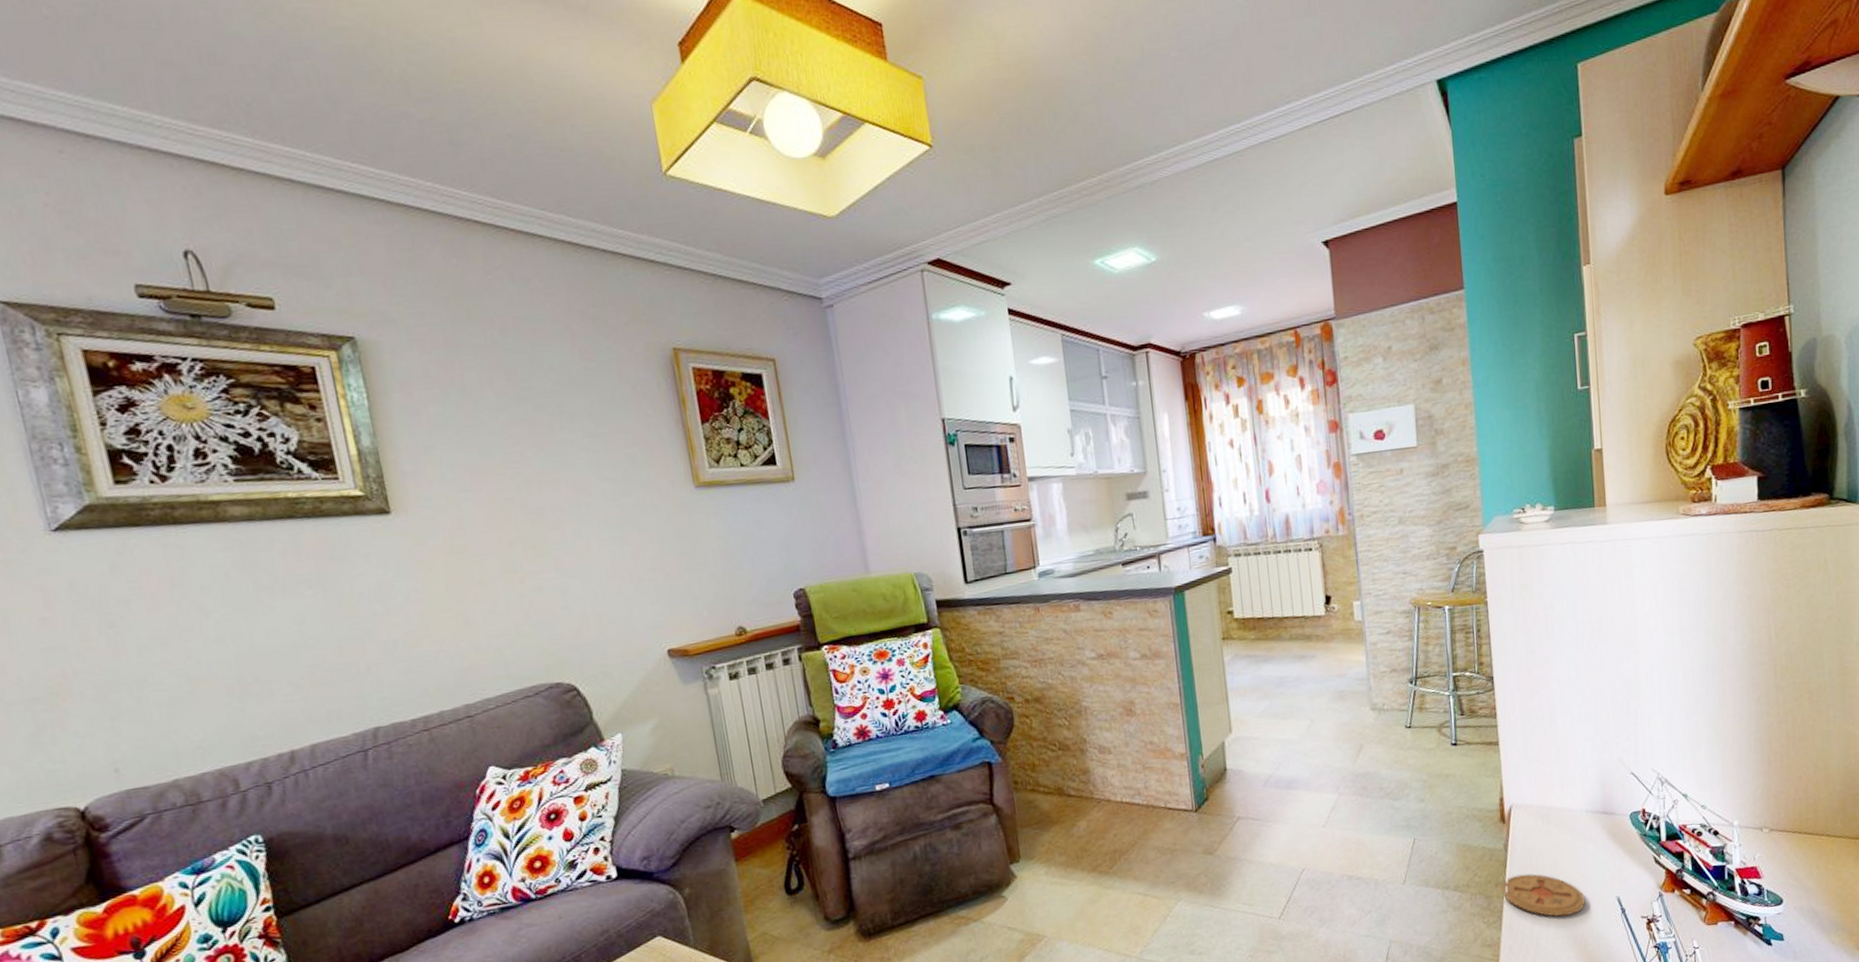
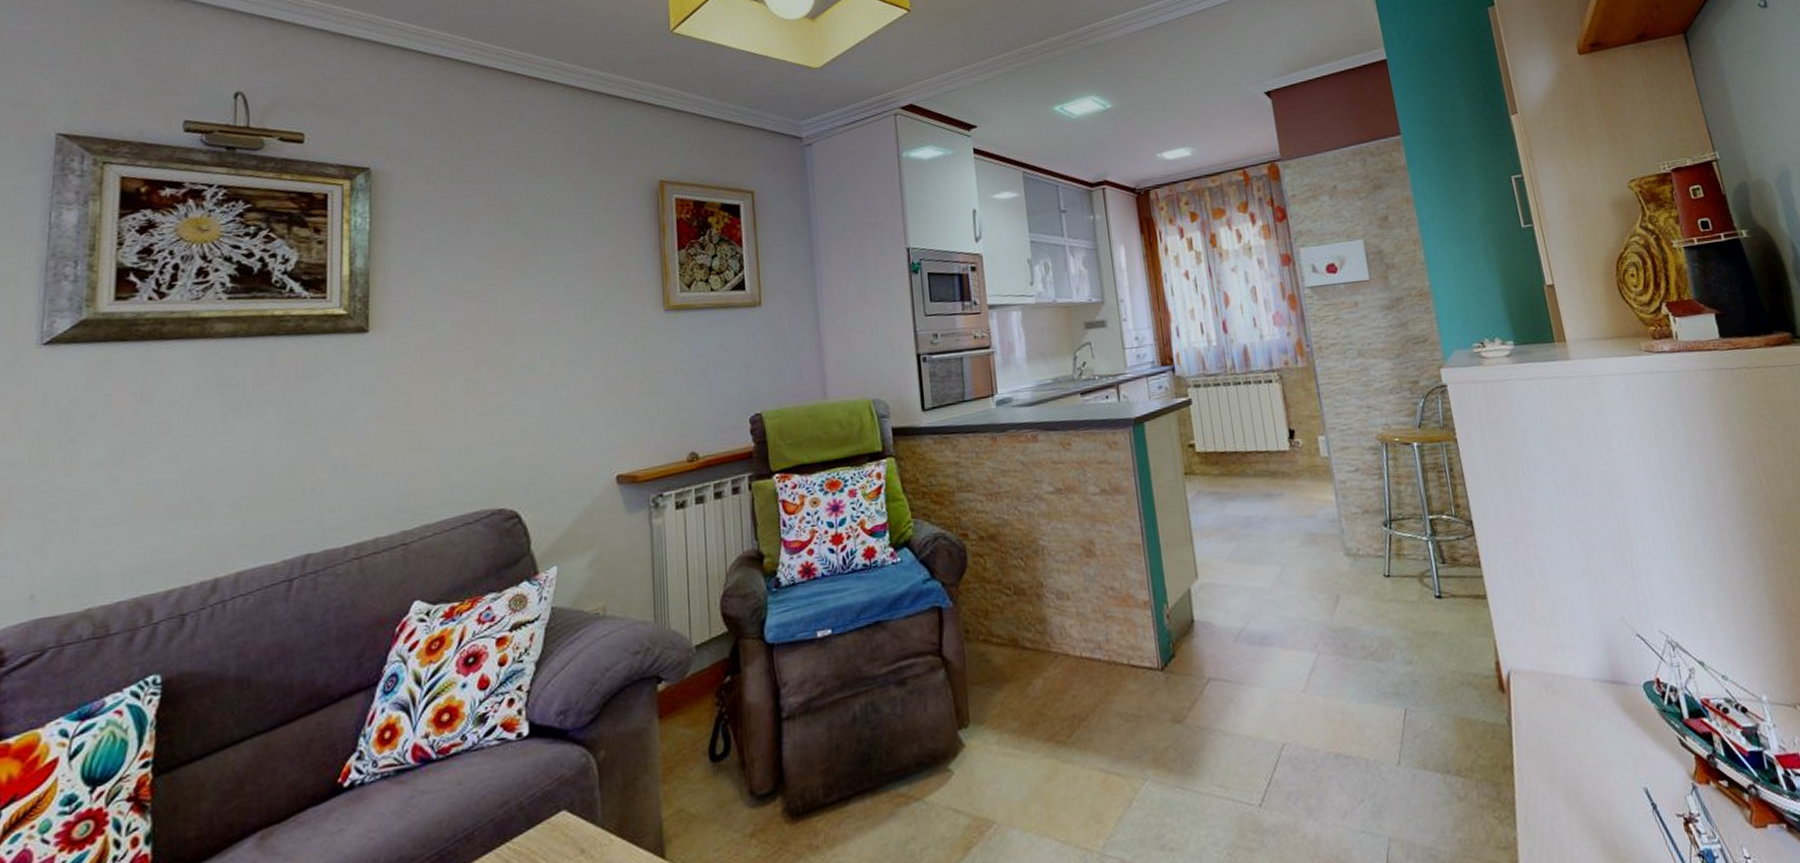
coaster: present [1502,873,1585,917] -> none [1510,756,1609,812]

